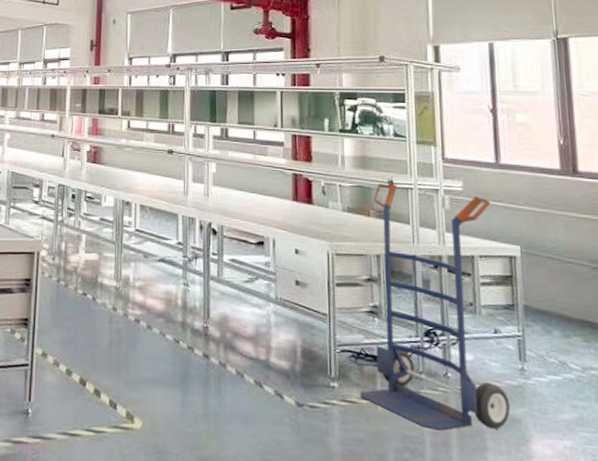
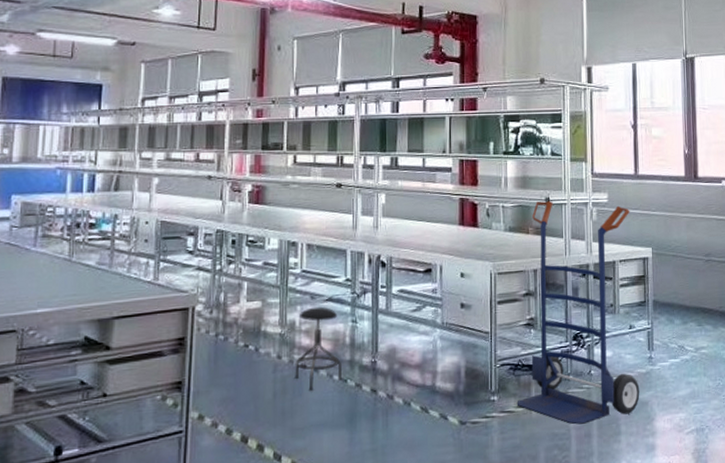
stool: none [129,265,174,346] -> present [295,306,341,391]

